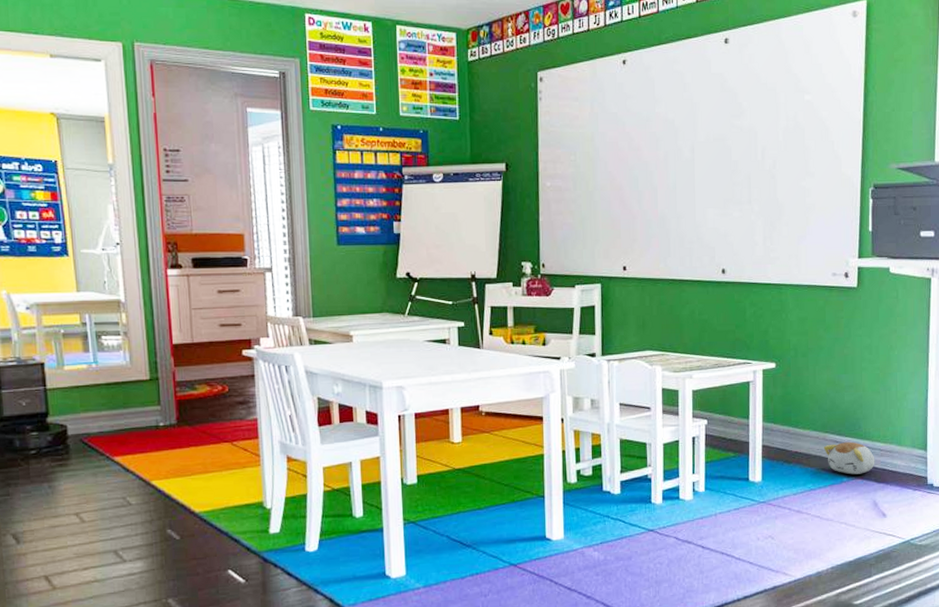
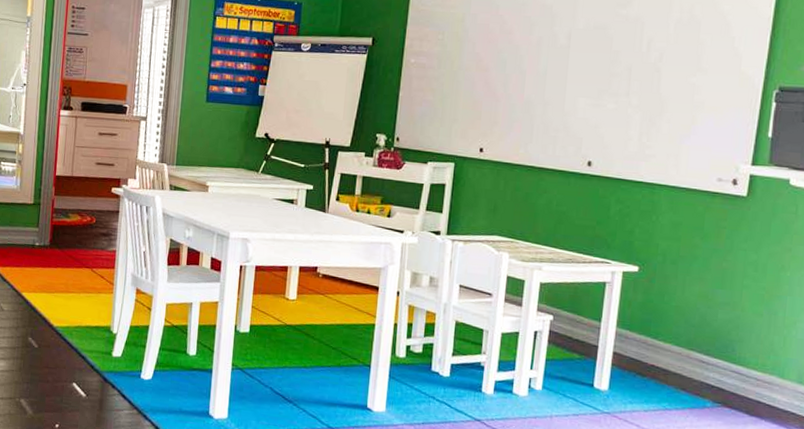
plush toy: present [823,442,875,475] -> none [686,363,749,403]

